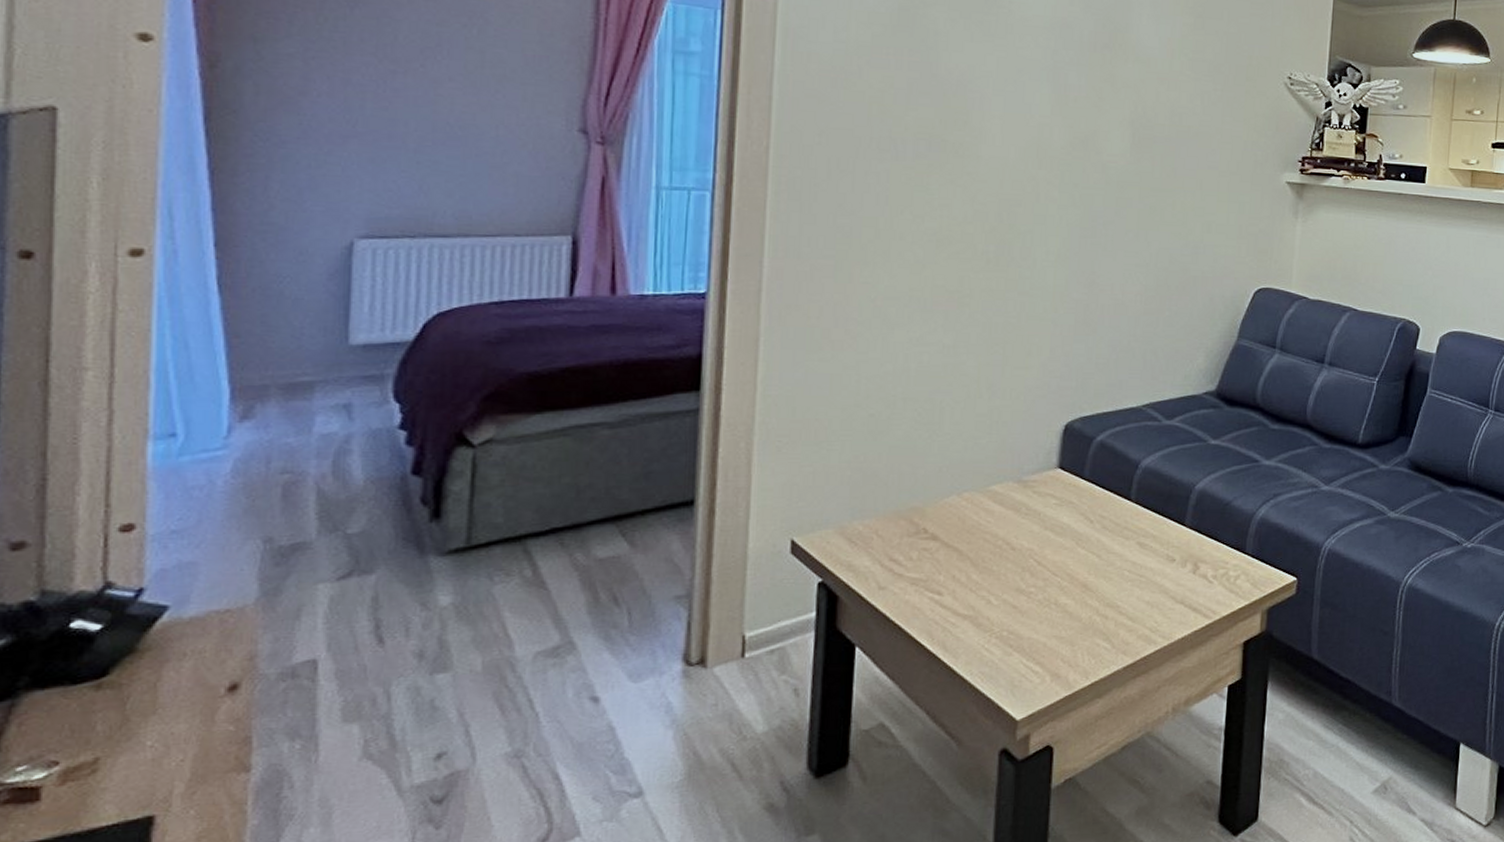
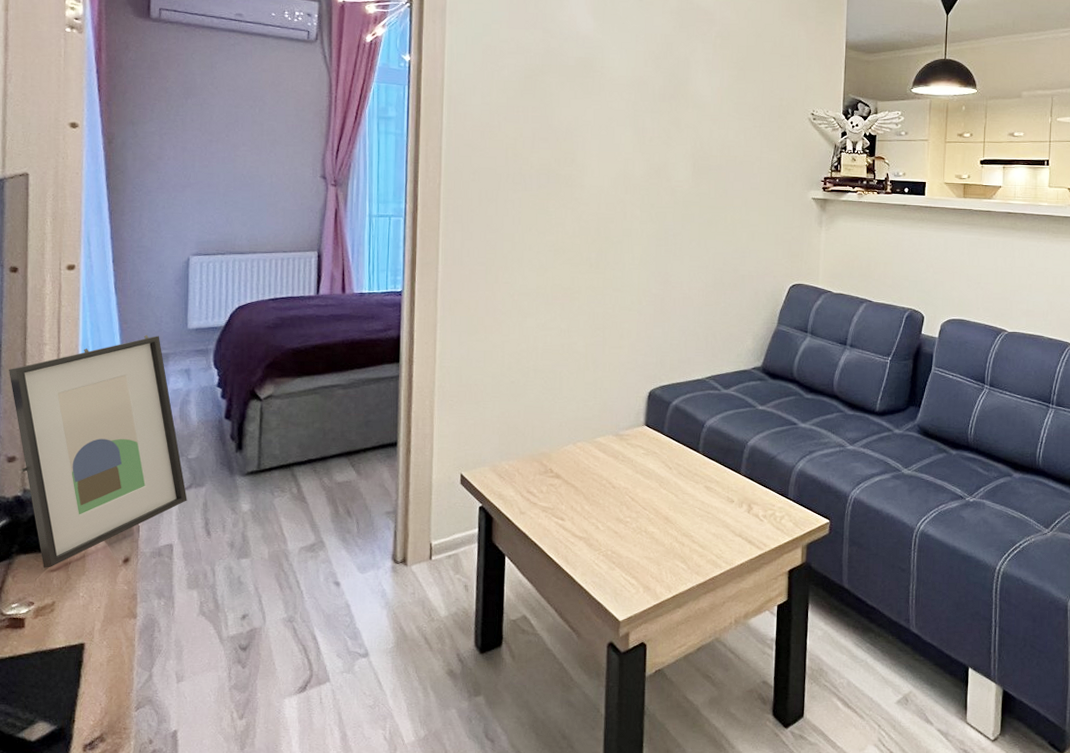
picture frame: none [14,353,344,708] -> present [9,334,187,568]

